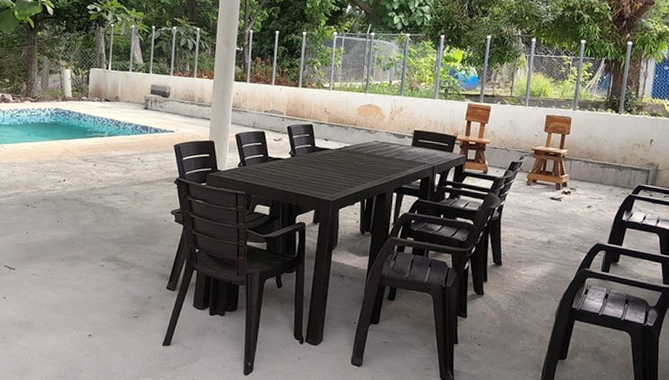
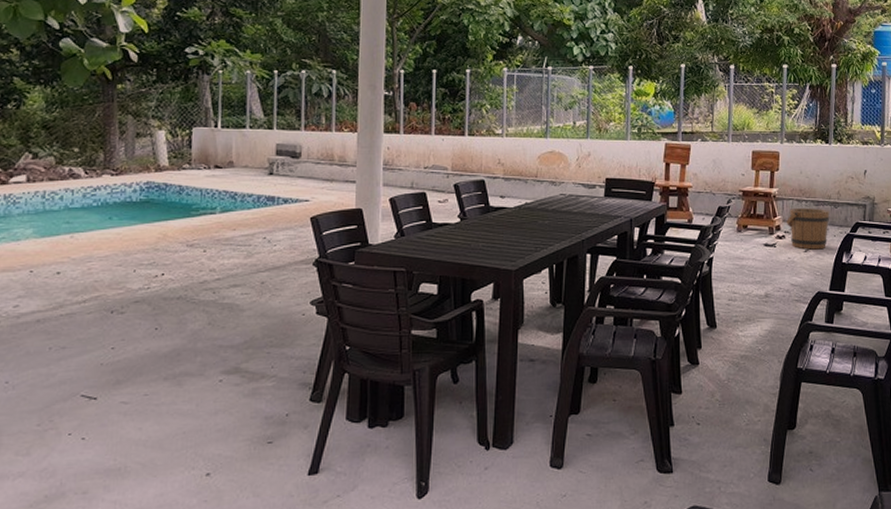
bucket: none [572,168,614,207] -> present [786,207,830,250]

